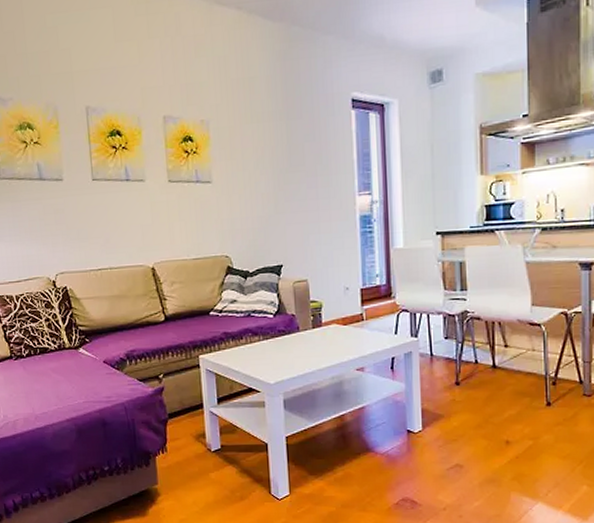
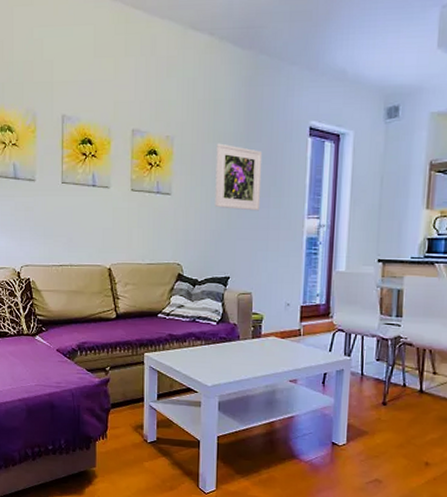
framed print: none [255,123,308,193] -> present [215,143,263,211]

